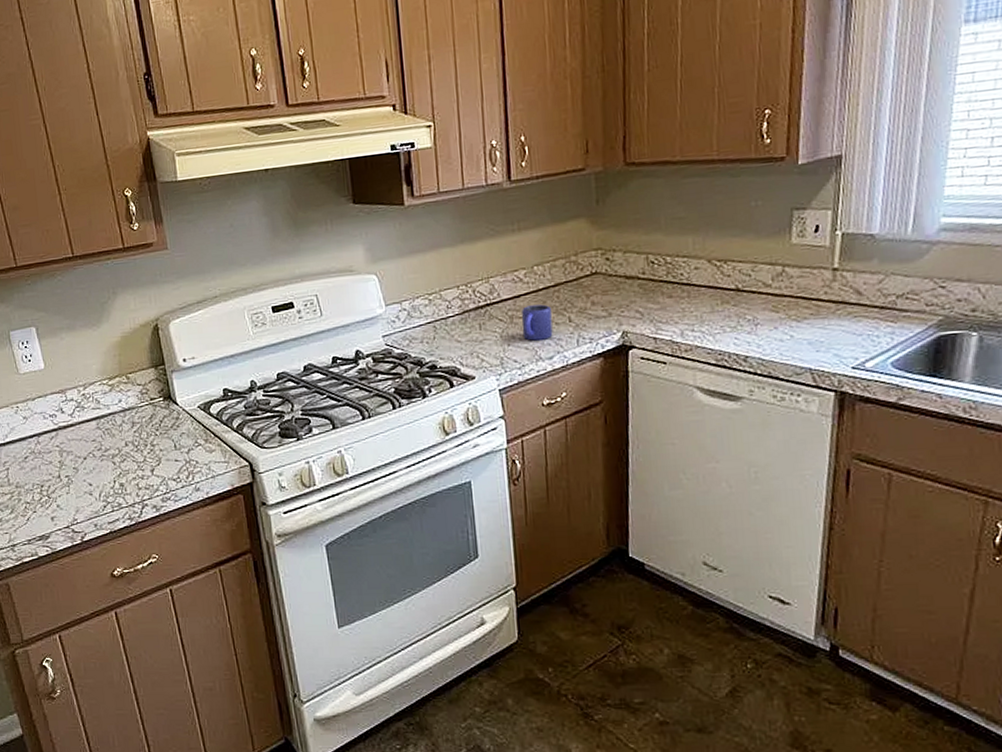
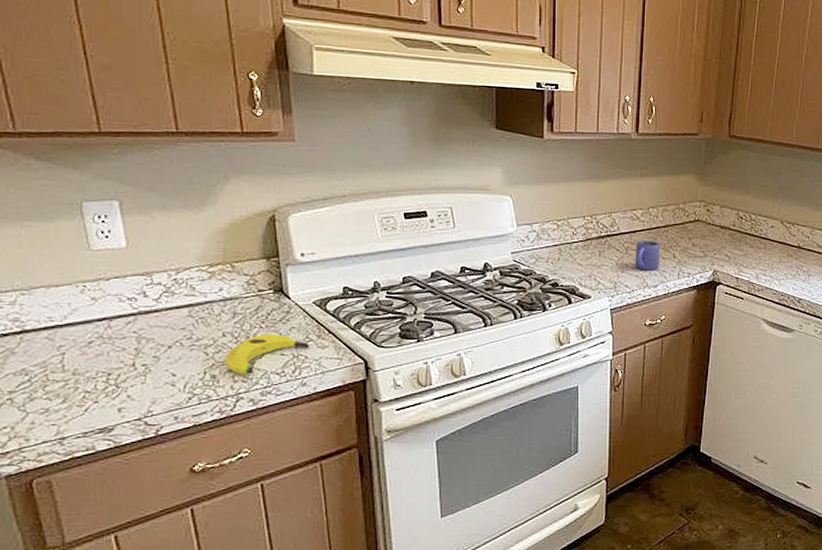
banana: none [129,440,200,483] -> present [224,334,310,375]

